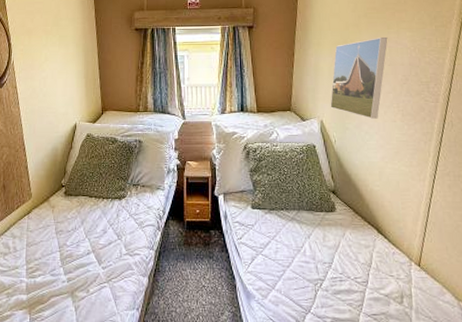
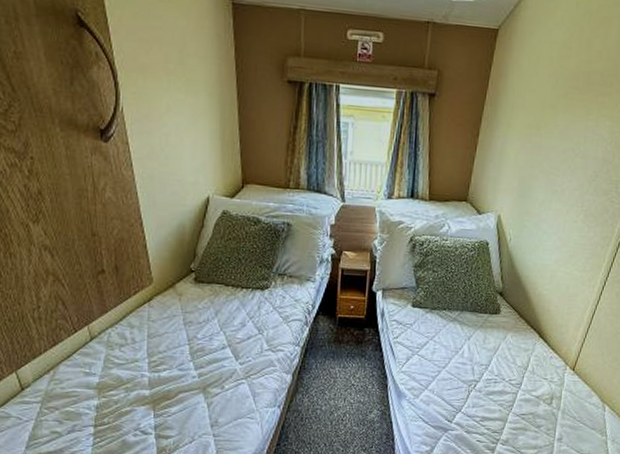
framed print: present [330,36,388,119] -> none [510,123,585,218]

